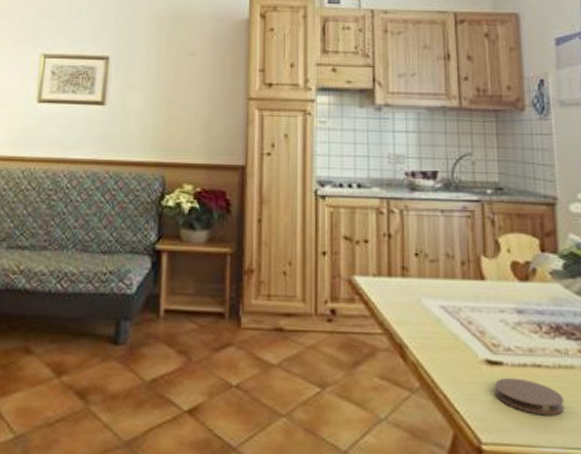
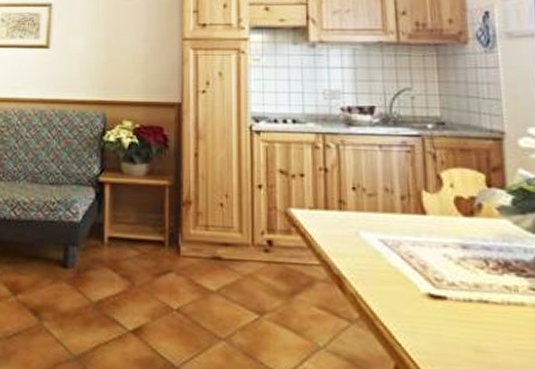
coaster: present [494,377,565,416] -> none [437,312,515,353]

